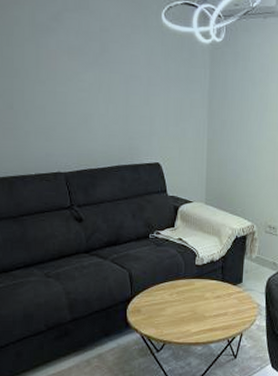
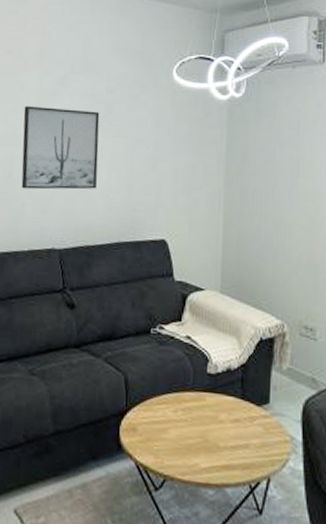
wall art: none [19,40,97,120] -> present [21,106,100,190]

